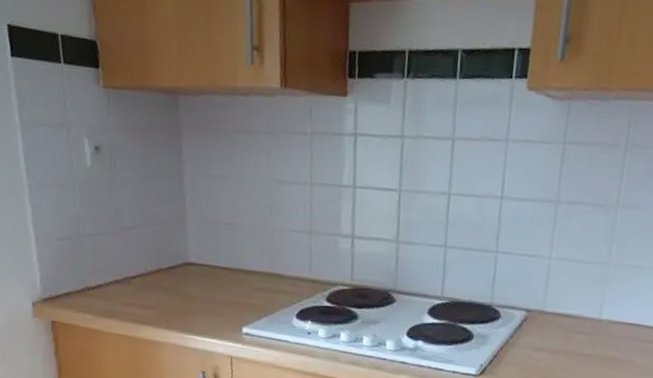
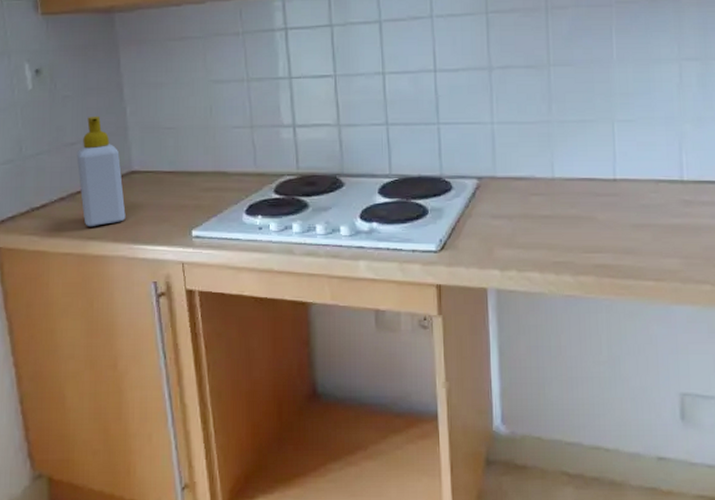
soap bottle: none [133,202,179,312] -> present [76,116,126,226]

